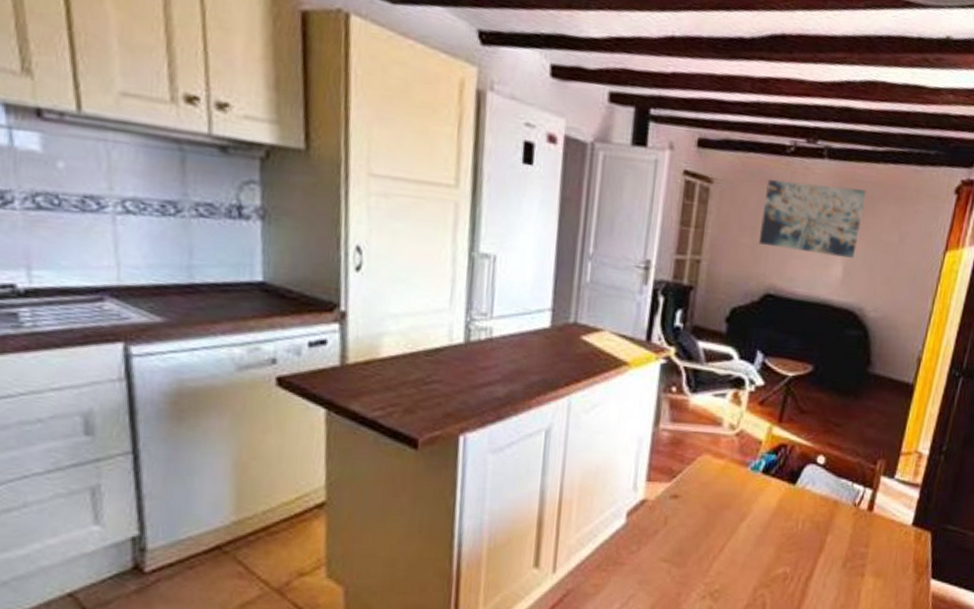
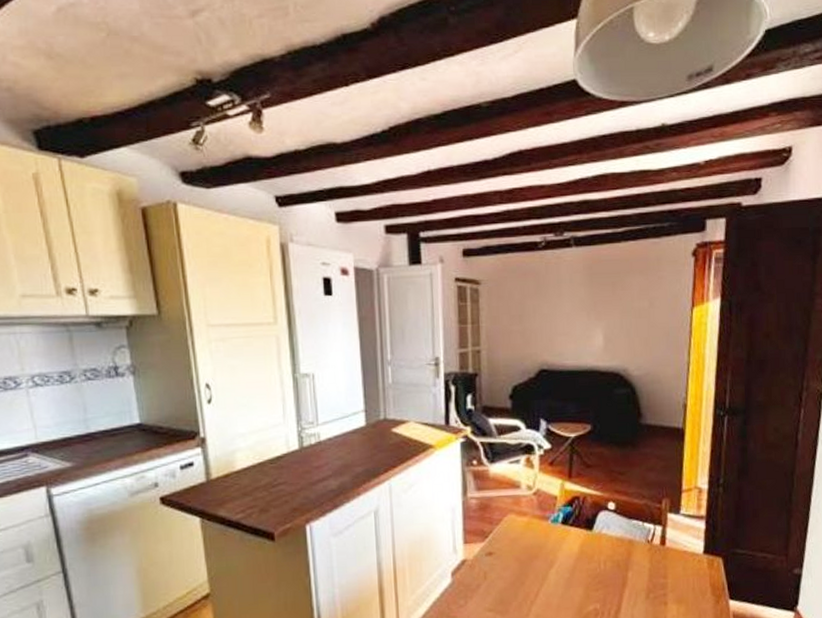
wall art: present [758,179,867,258] -> none [526,267,614,329]

